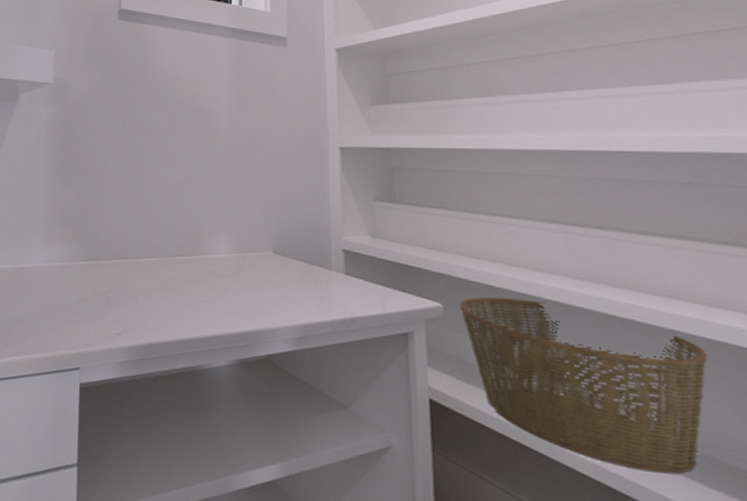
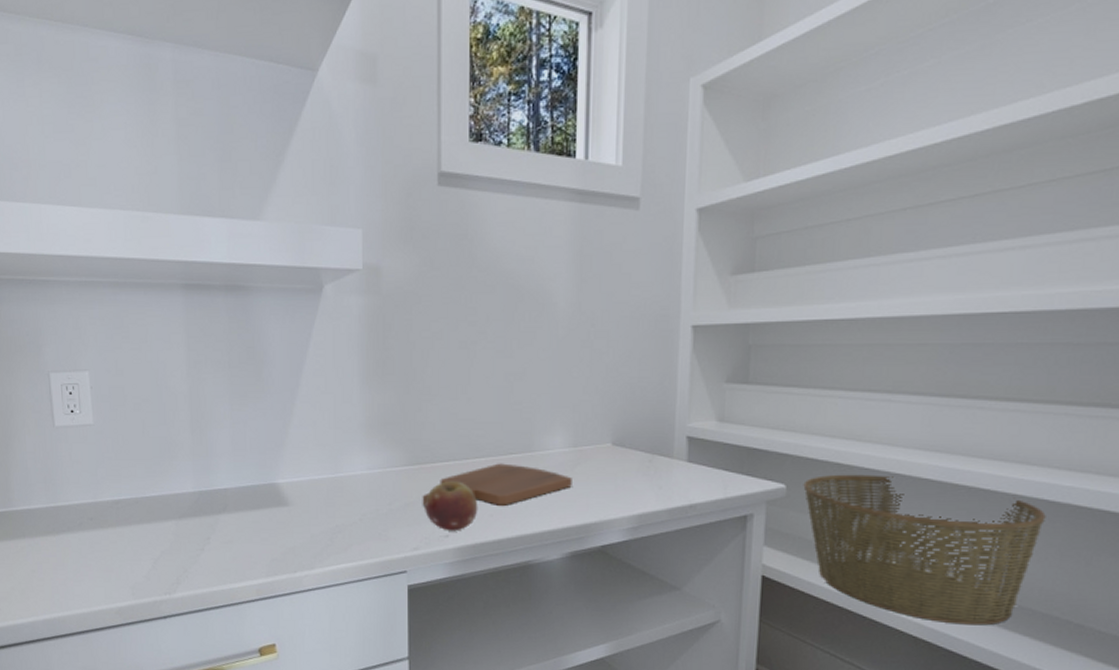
cutting board: none [96,264,237,307] -> present [422,463,572,506]
fruit: none [99,278,149,330] -> present [425,481,478,532]

